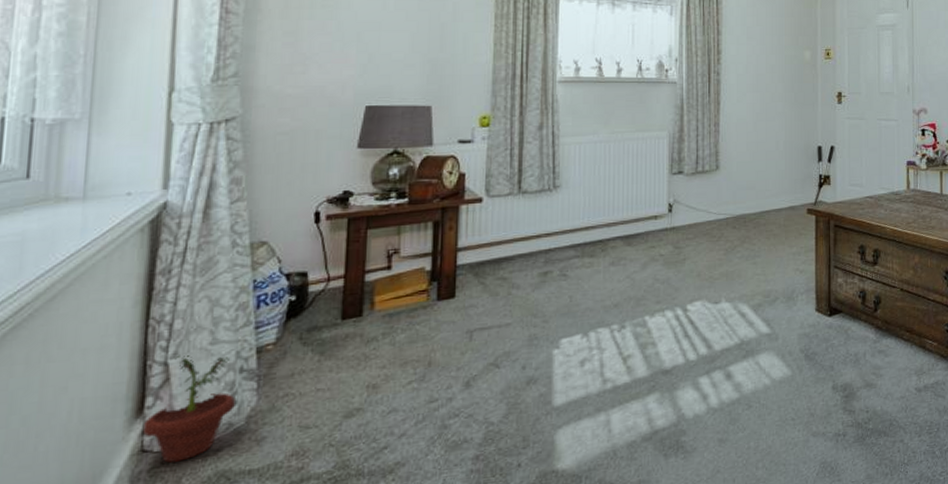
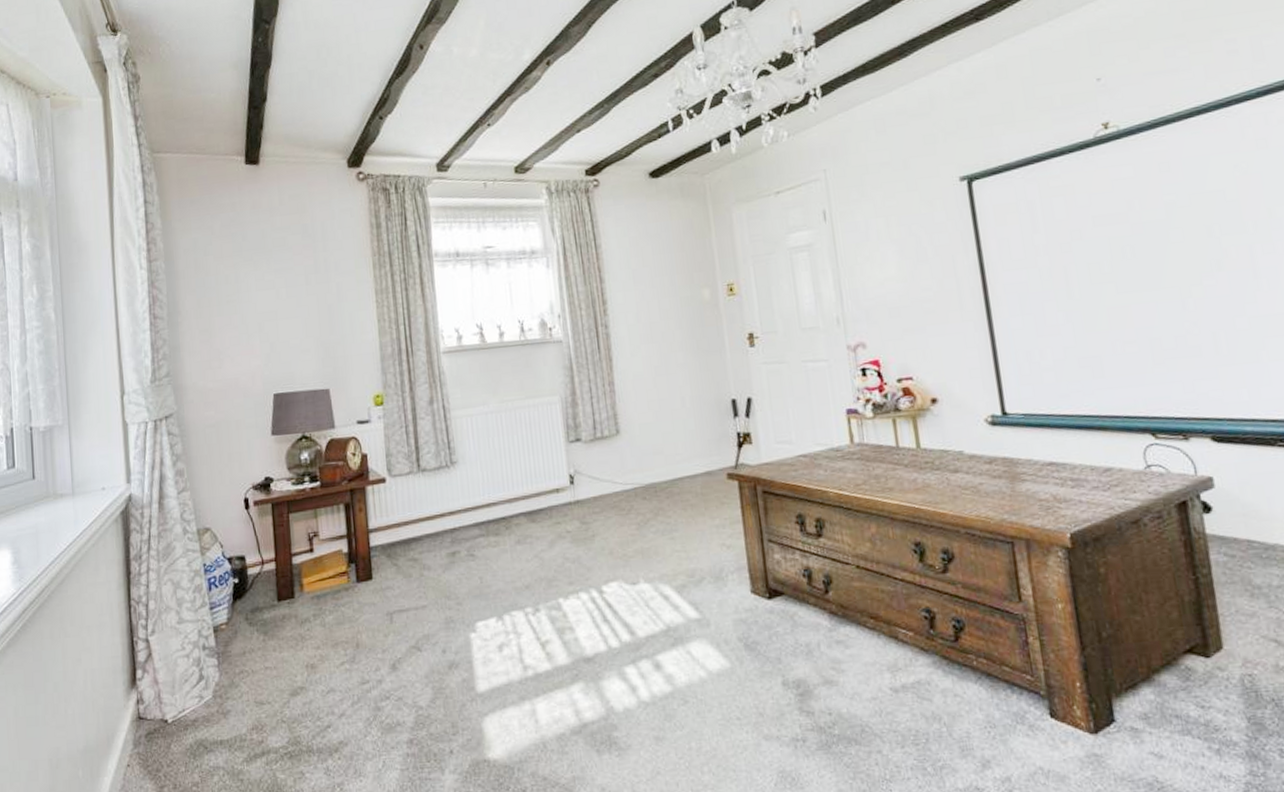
potted plant: present [142,355,235,463] -> none [137,632,203,730]

